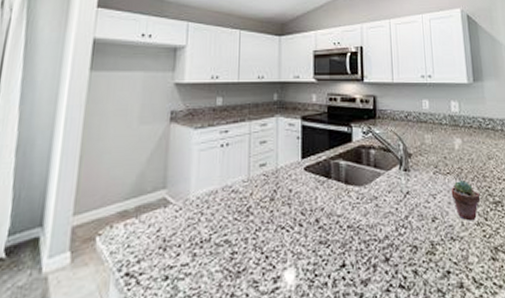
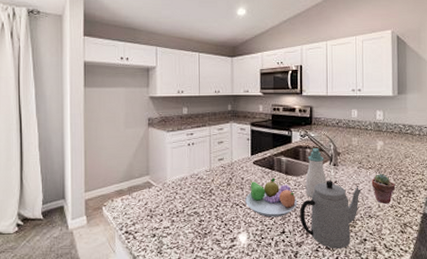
fruit bowl: none [294,188,361,245] -> present [245,178,298,218]
teapot: none [364,191,440,287] -> present [300,181,361,249]
soap bottle: none [370,148,397,216] -> present [305,148,327,198]

